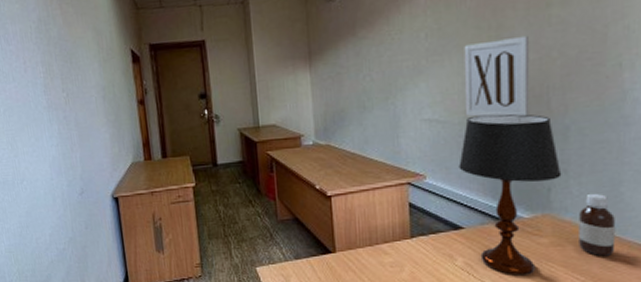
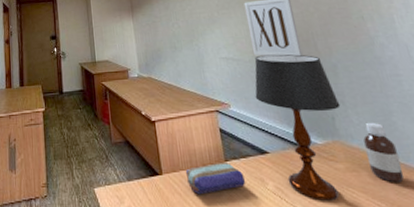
pencil case: none [364,238,432,272] -> present [186,162,246,195]

